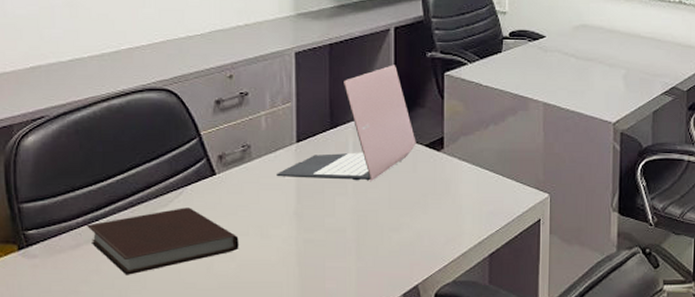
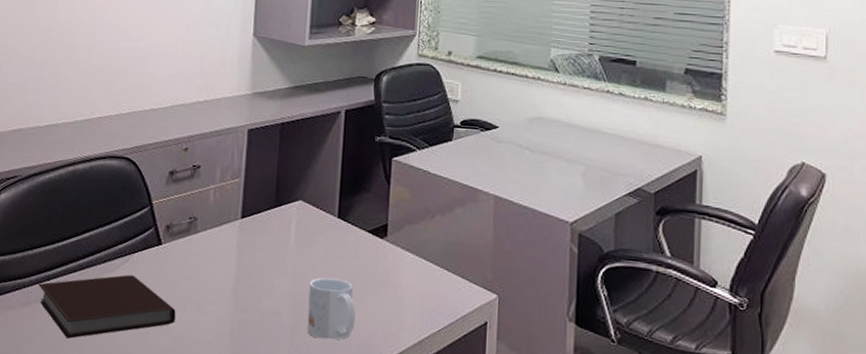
laptop: present [275,65,416,182] -> none [218,147,360,265]
mug: none [371,193,418,250] -> present [307,277,356,340]

